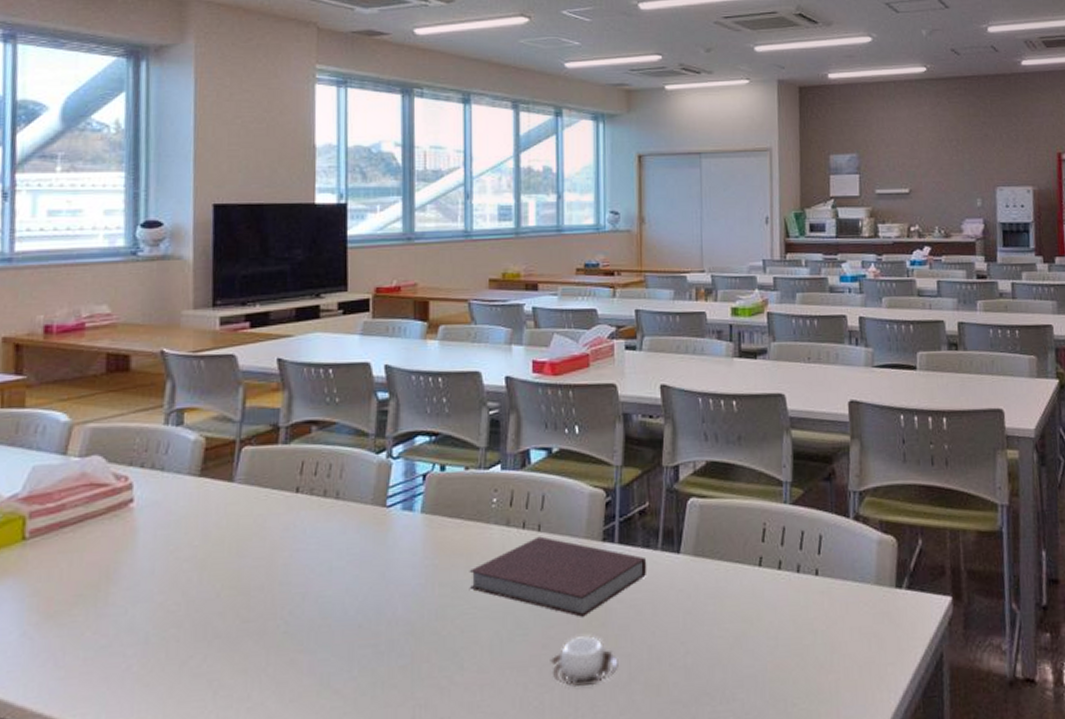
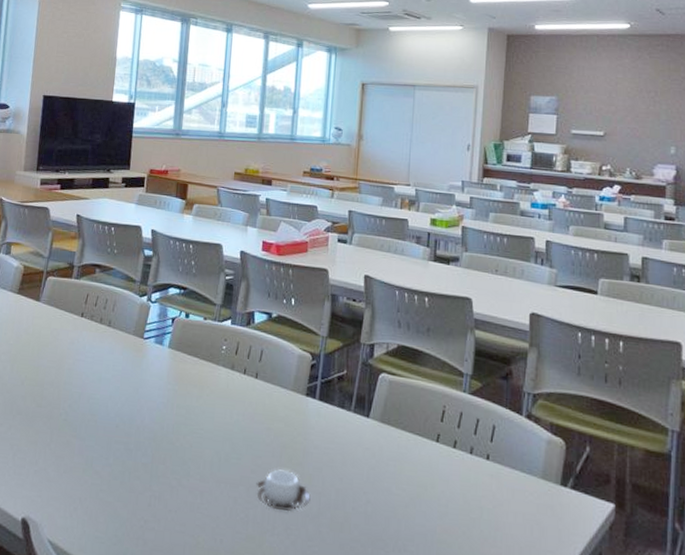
notebook: present [469,536,647,617] -> none [199,382,341,454]

